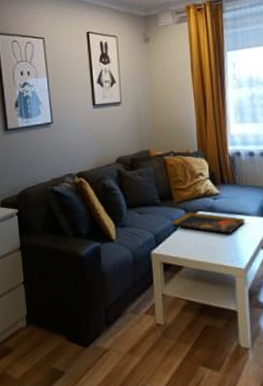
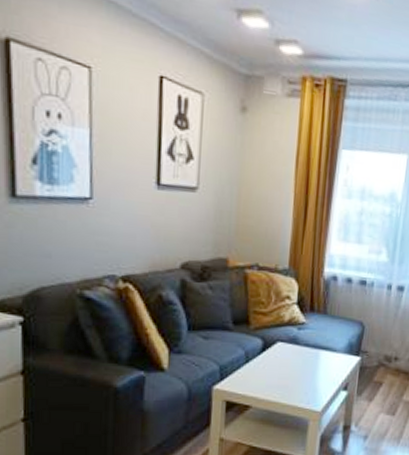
decorative tray: present [171,212,245,234] -> none [243,342,331,372]

